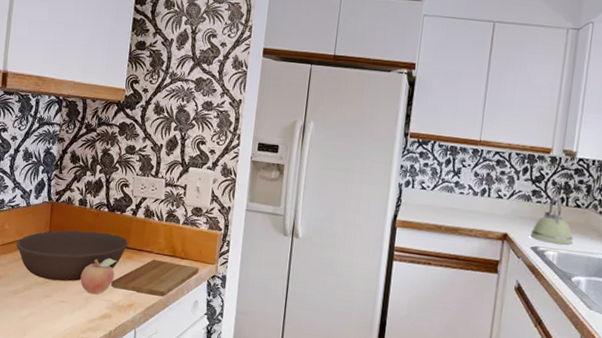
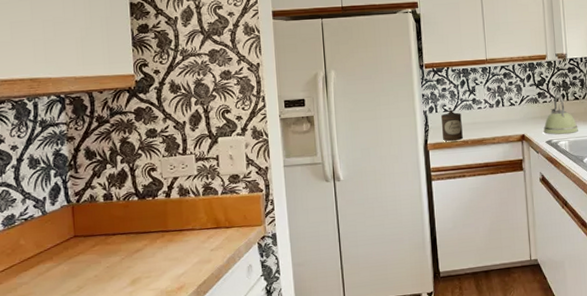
bowl: present [16,230,128,282] -> none [37,221,167,286]
fruit: present [80,258,117,295] -> none [119,246,158,288]
cutting board: present [111,259,199,297] -> none [155,232,247,275]
canister: none [414,188,440,225] -> present [440,109,463,142]

